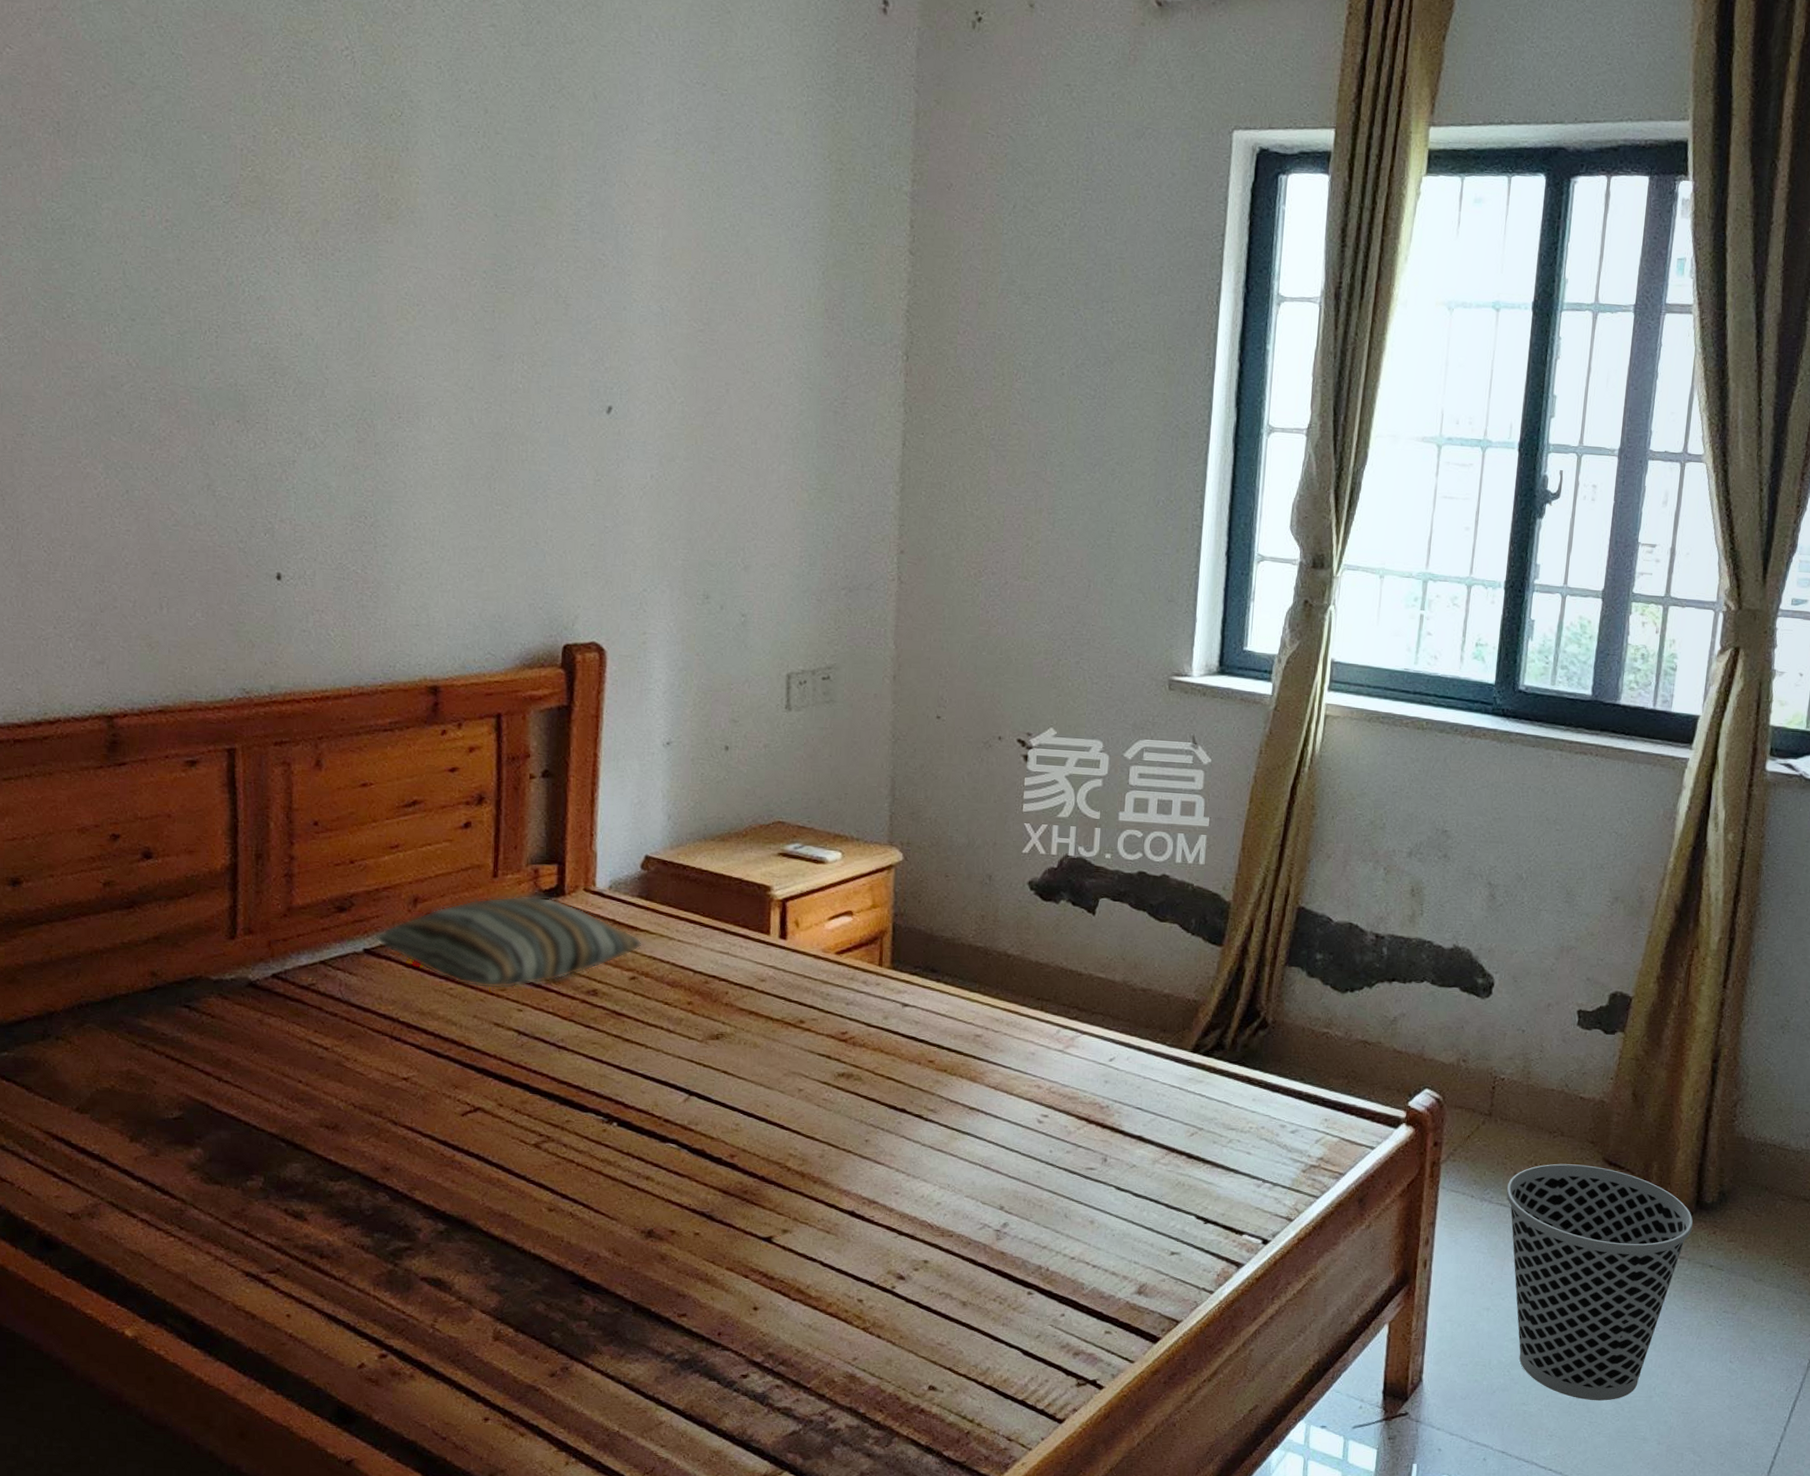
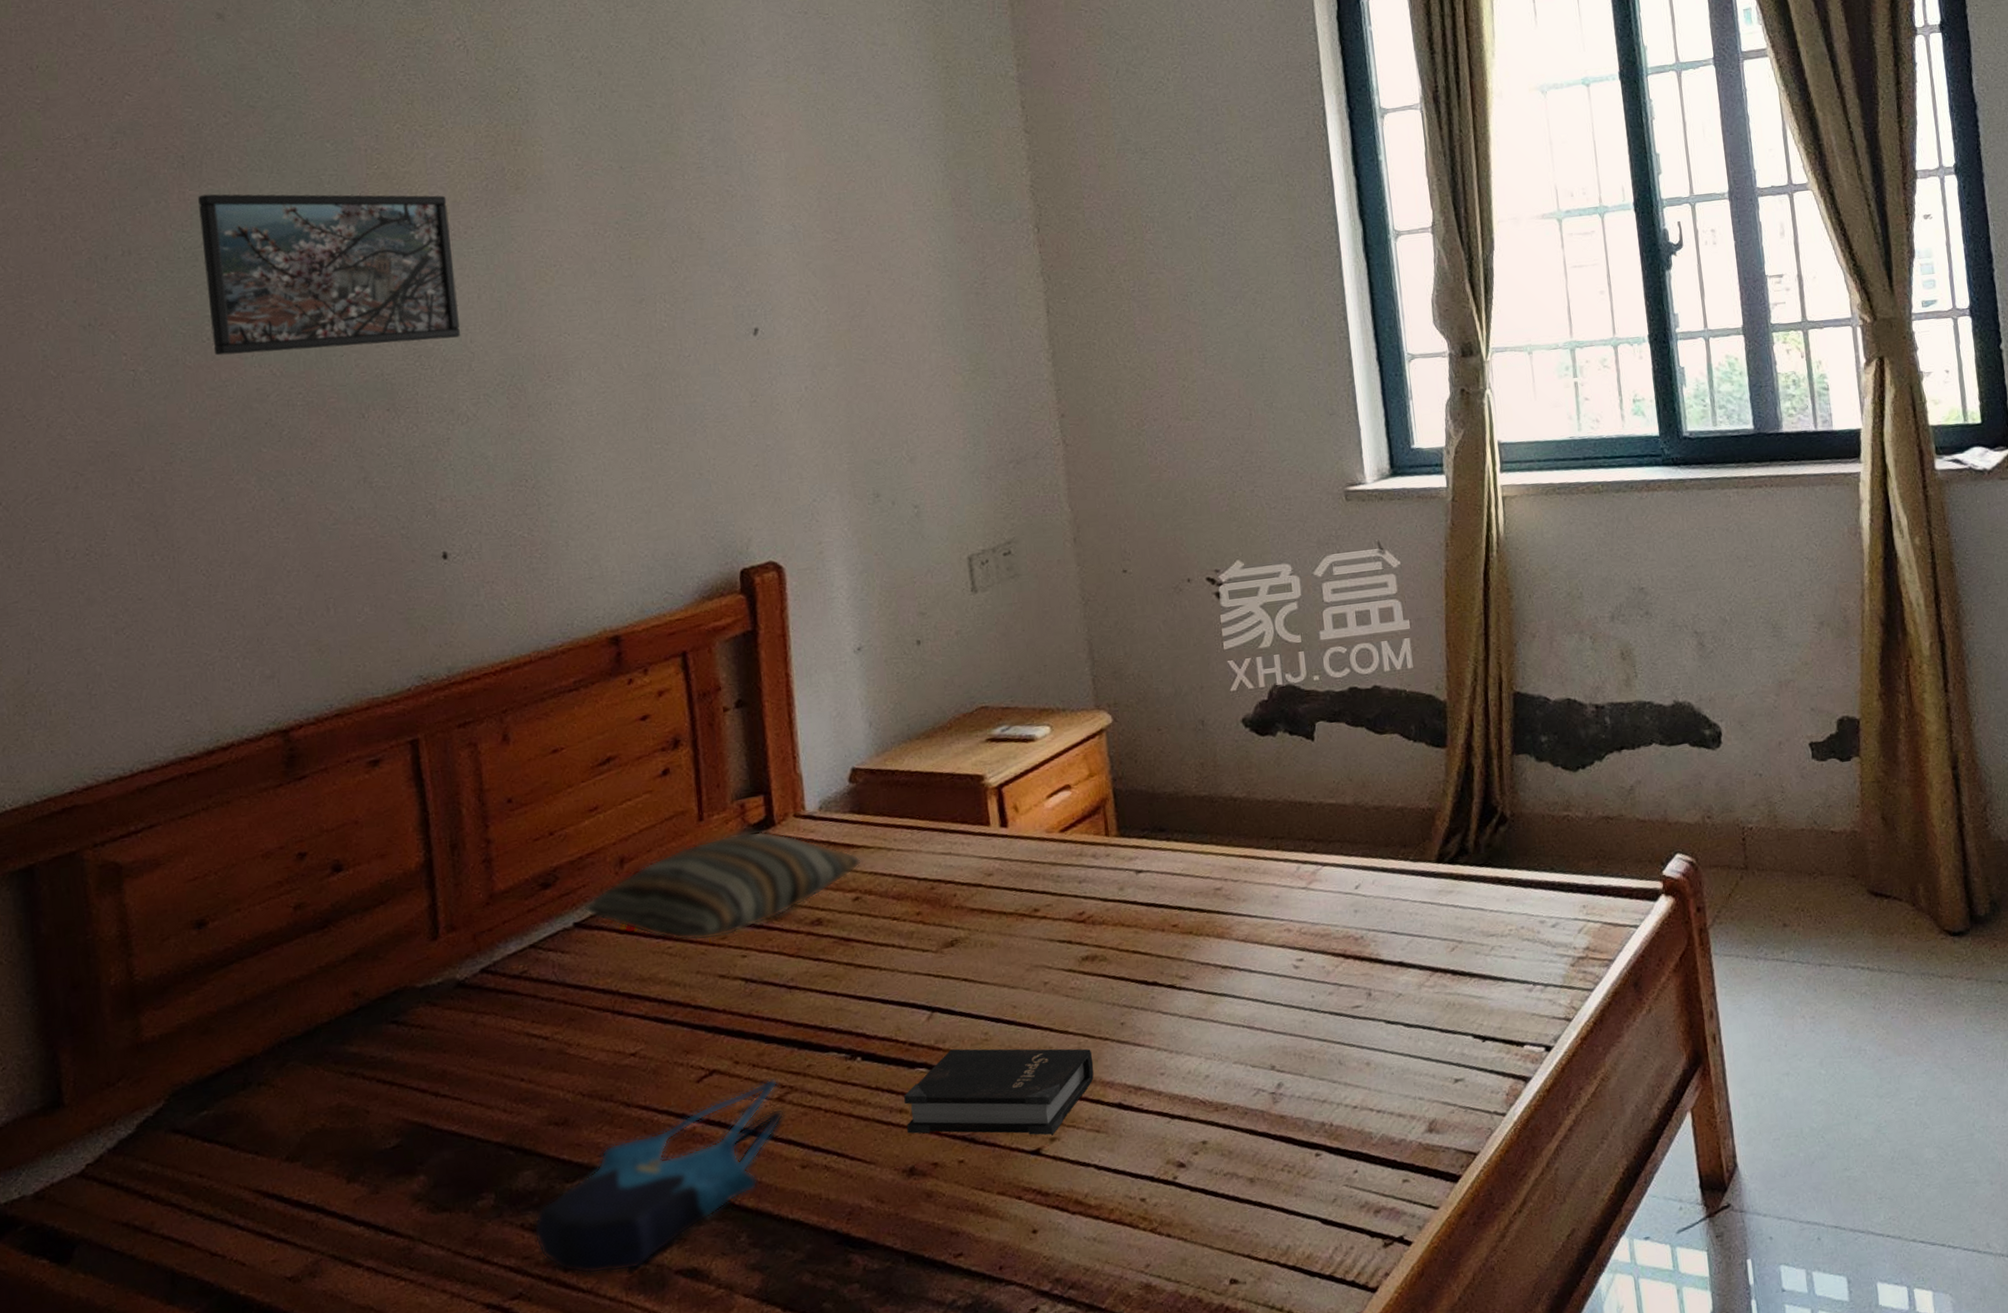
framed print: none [70,166,317,361] -> present [198,194,460,356]
tote bag: none [296,1126,539,1269] -> present [533,1078,784,1275]
hardback book: none [651,1132,834,1227] -> present [904,1048,1094,1135]
wastebasket: present [1506,1163,1694,1401] -> none [1779,900,1972,1152]

